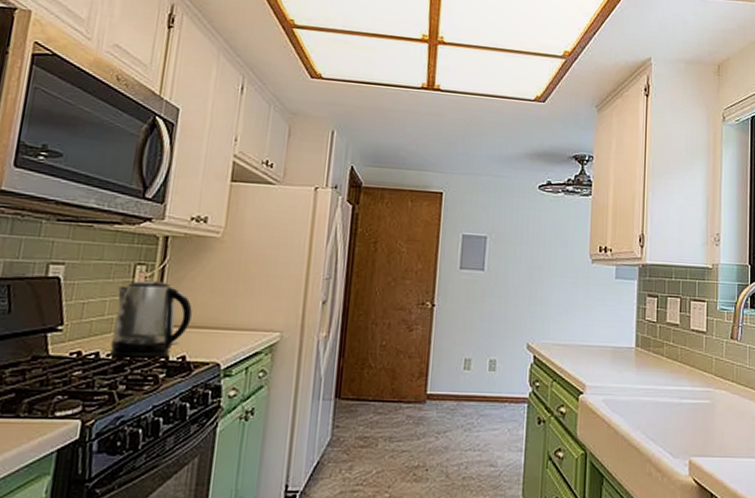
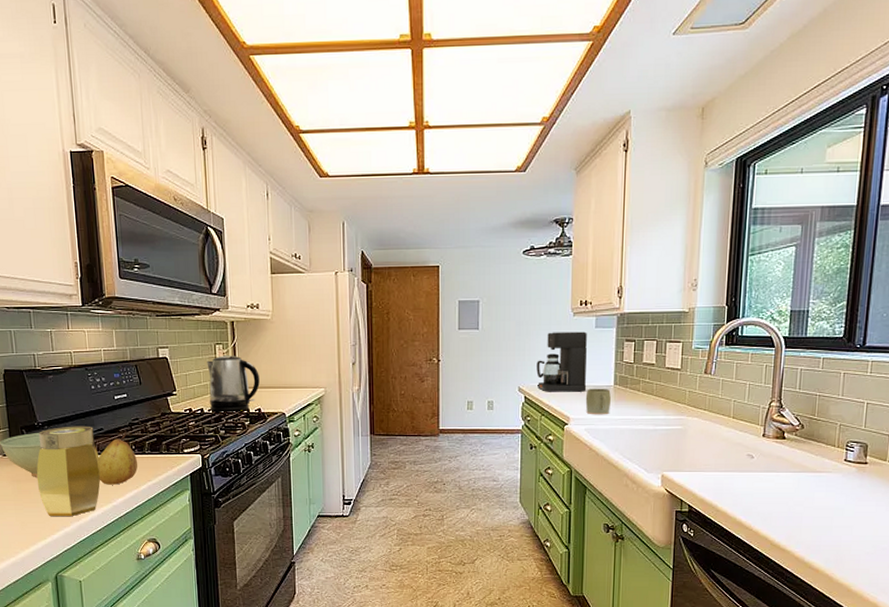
coffee maker: none [549,279,606,354] -> present [536,331,587,392]
mug: none [603,349,632,384] -> present [585,388,611,415]

